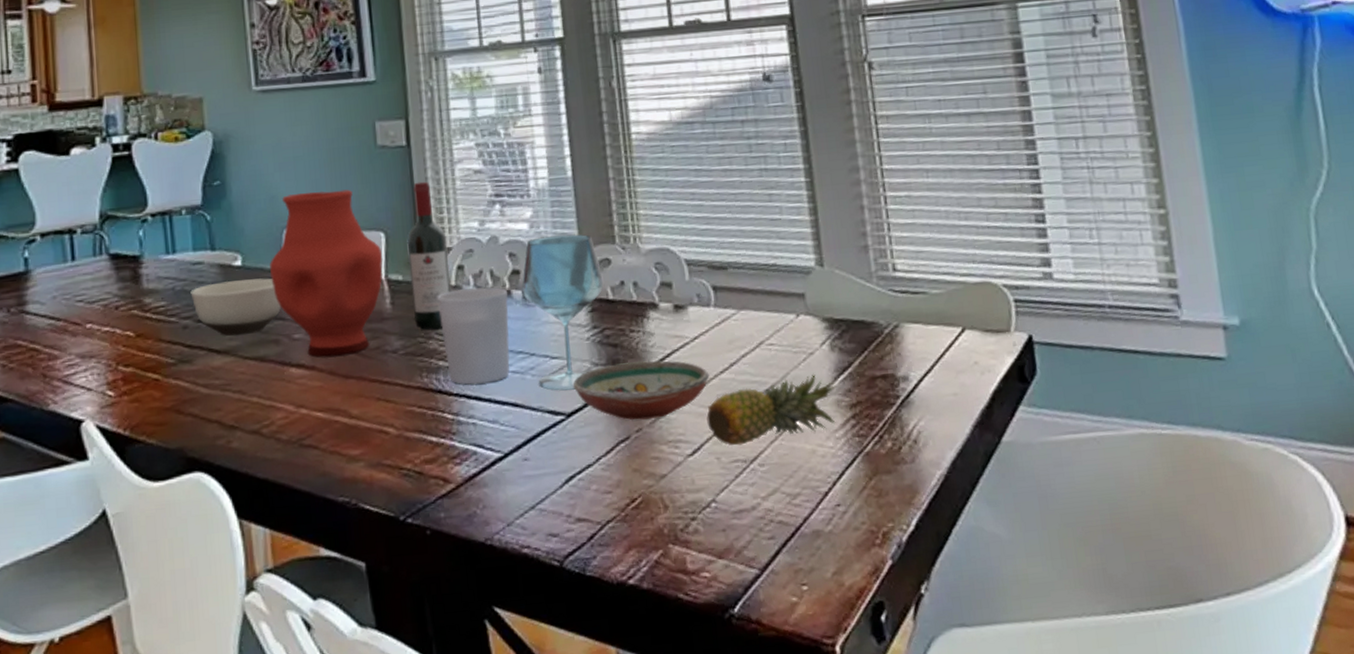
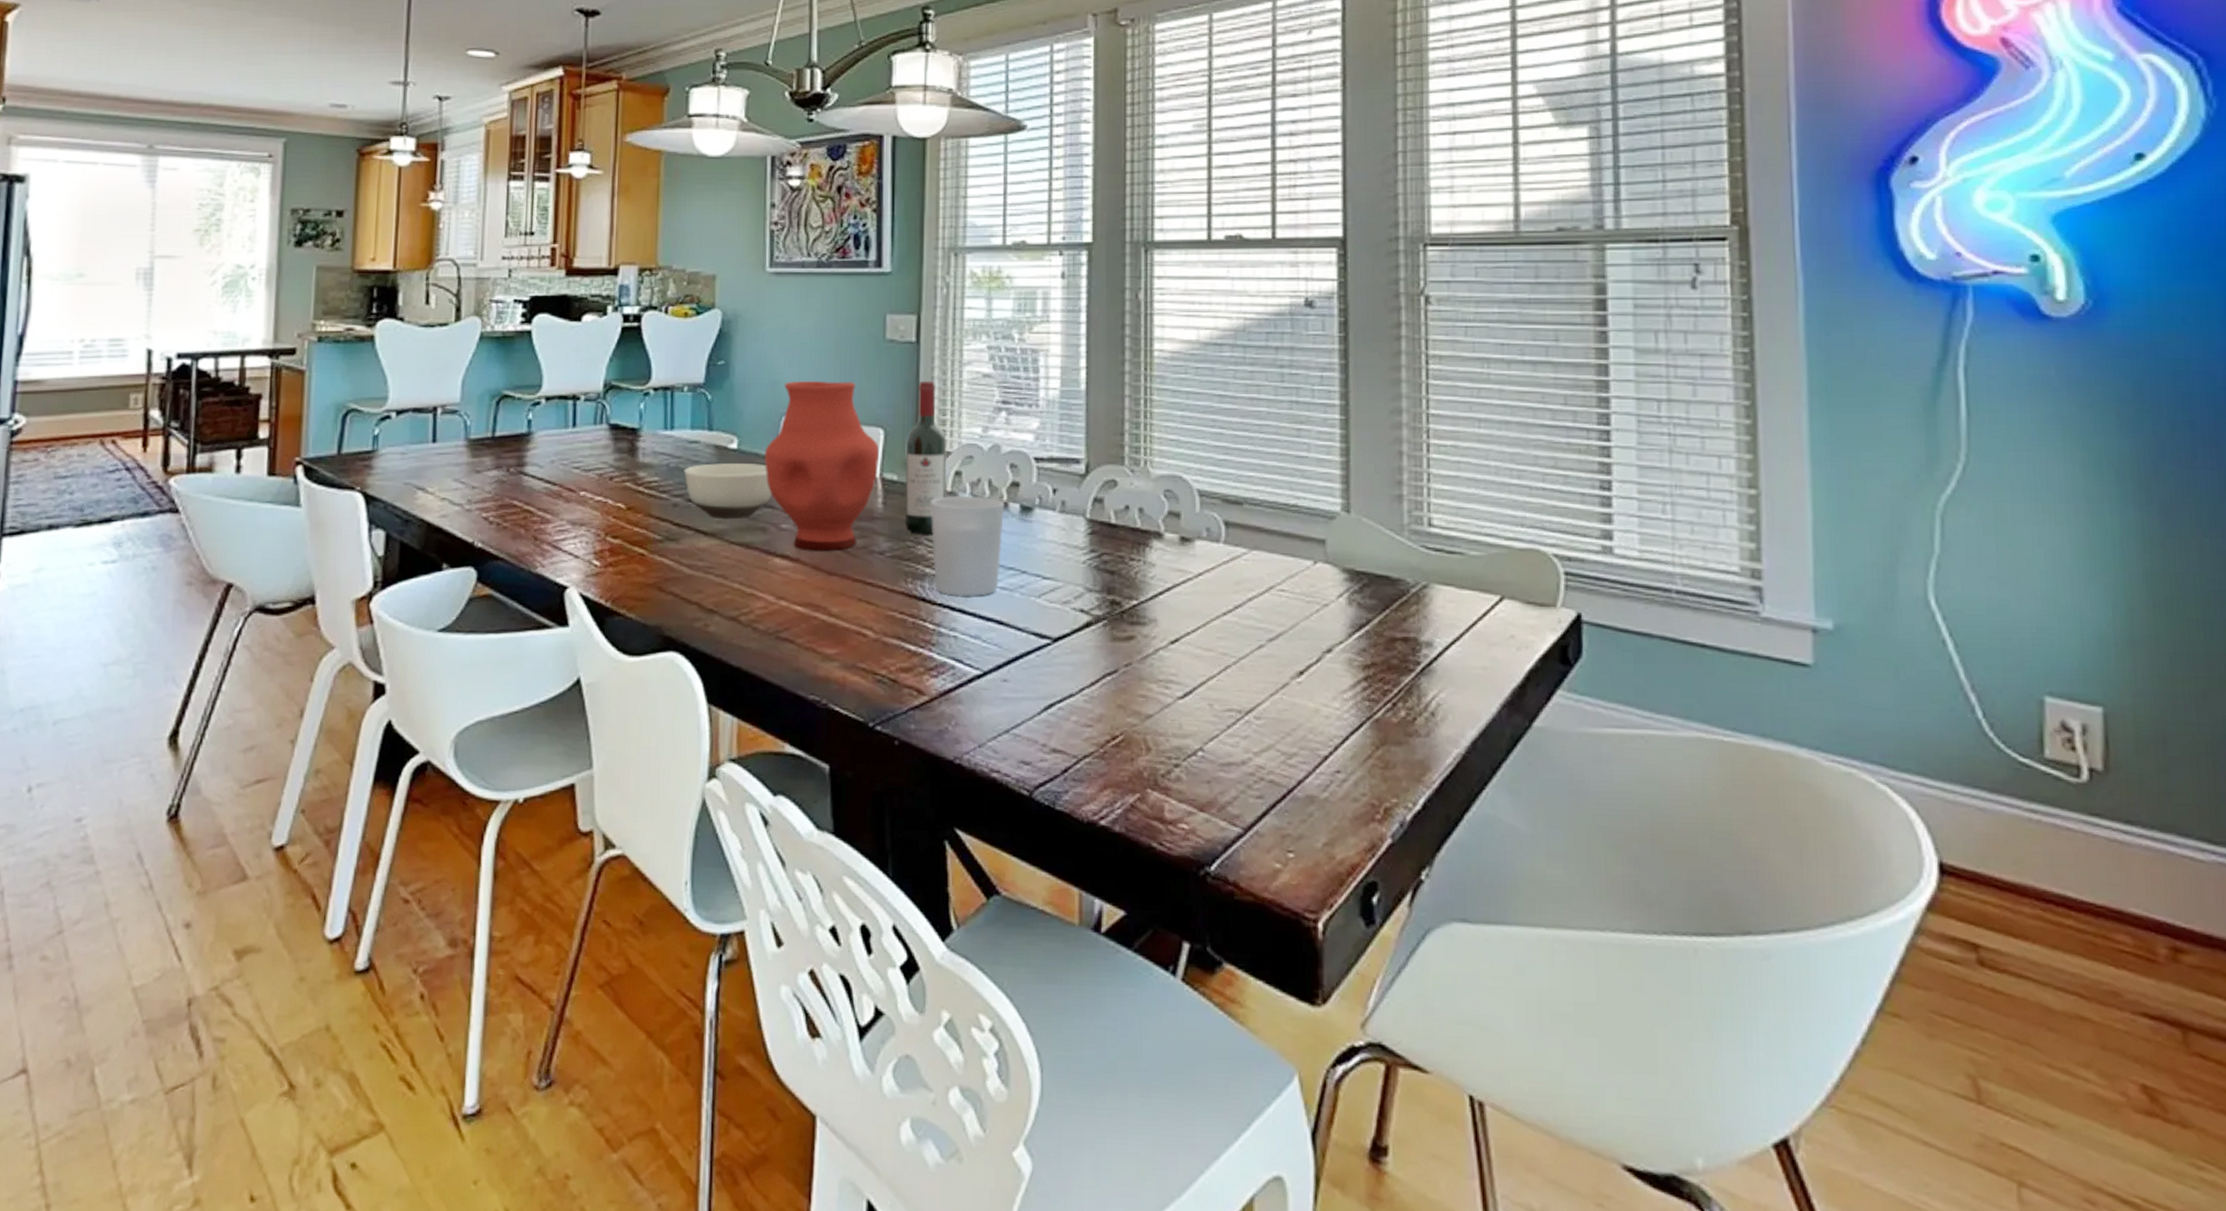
wine glass: present [521,234,604,391] -> none [1020,451,1107,614]
decorative bowl: present [573,360,710,421] -> none [1063,592,1211,654]
fruit: present [706,373,836,446] -> none [1203,627,1349,694]

